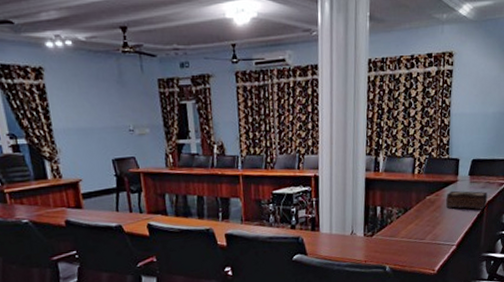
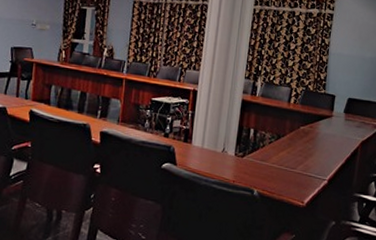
tissue box: present [445,190,488,210] -> none [319,125,362,149]

